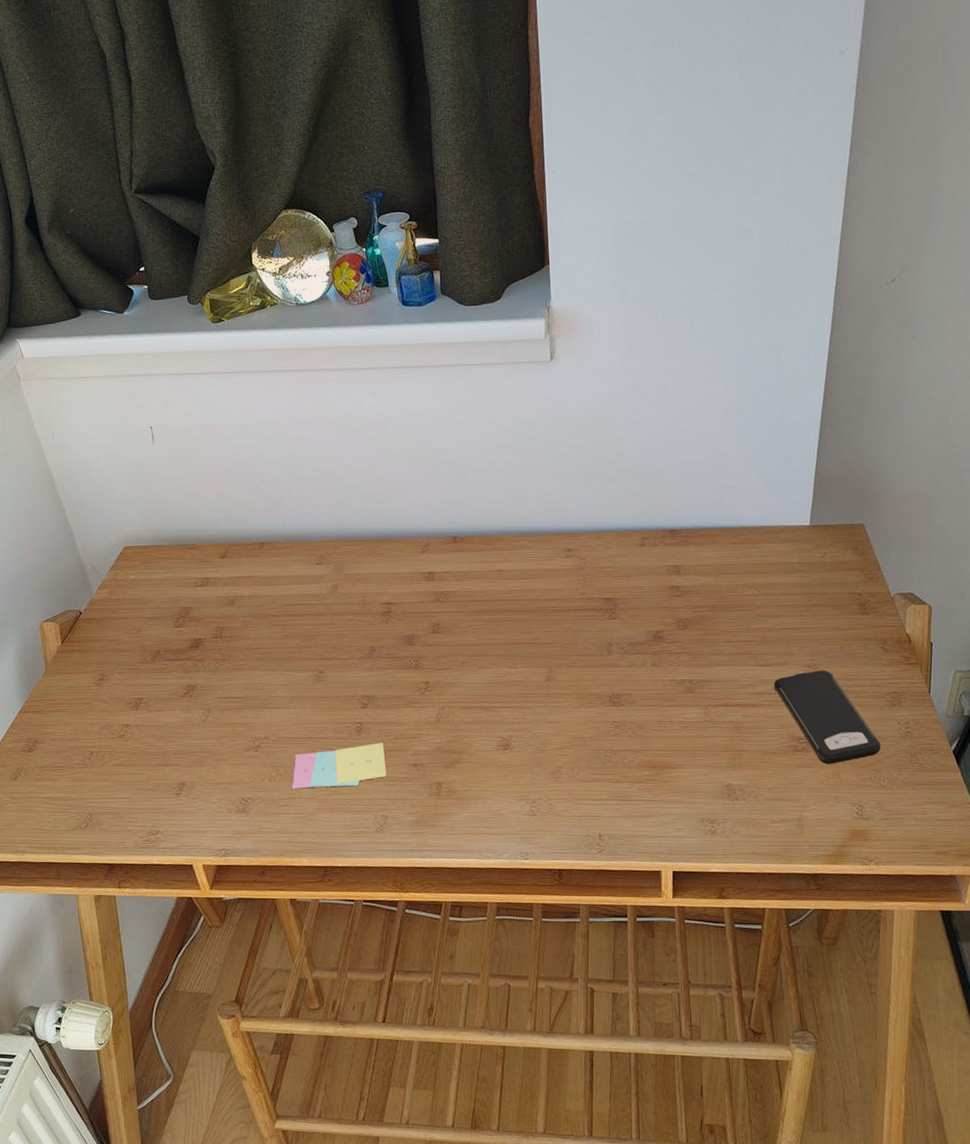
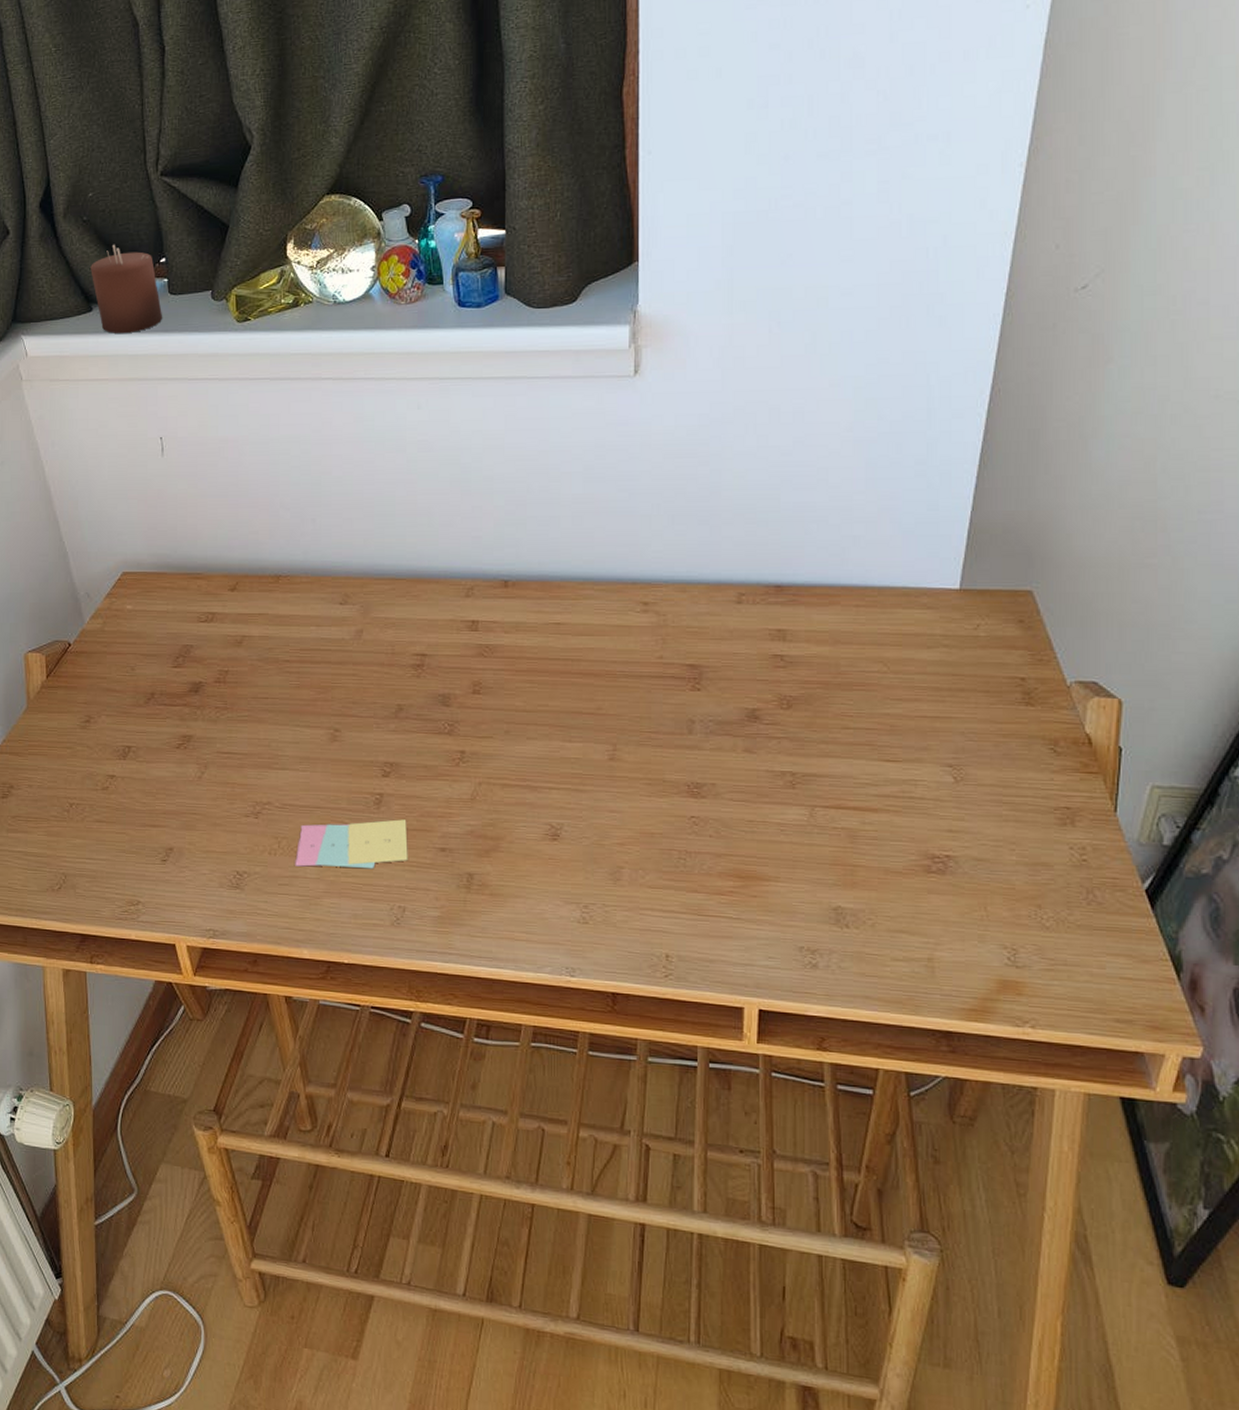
candle: none [76,256,146,335] -> present [90,245,163,333]
phone: present [773,670,882,765] -> none [902,772,1046,893]

